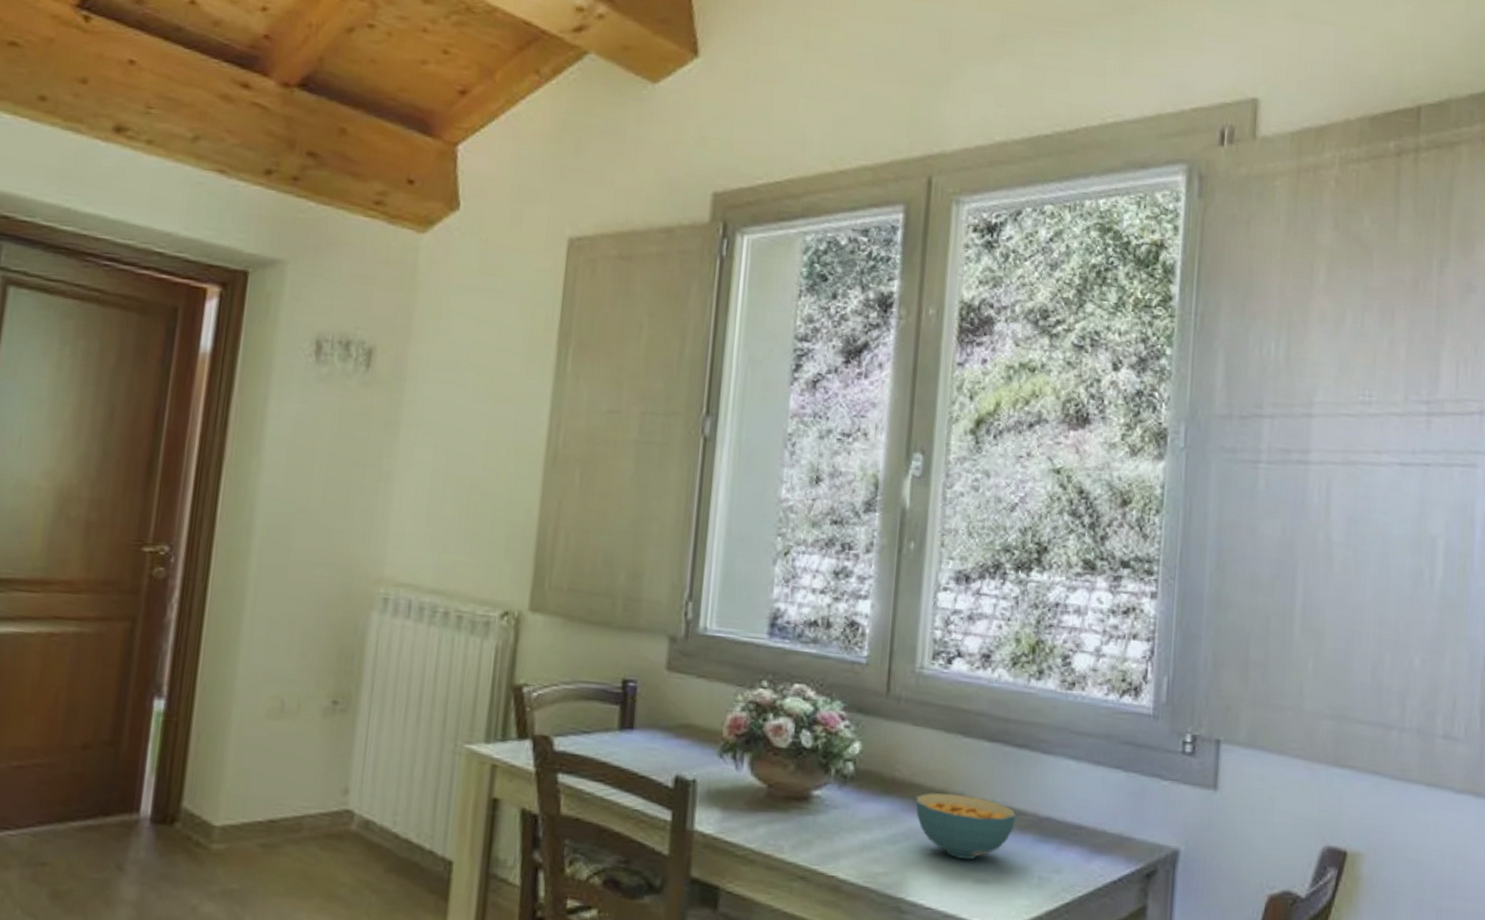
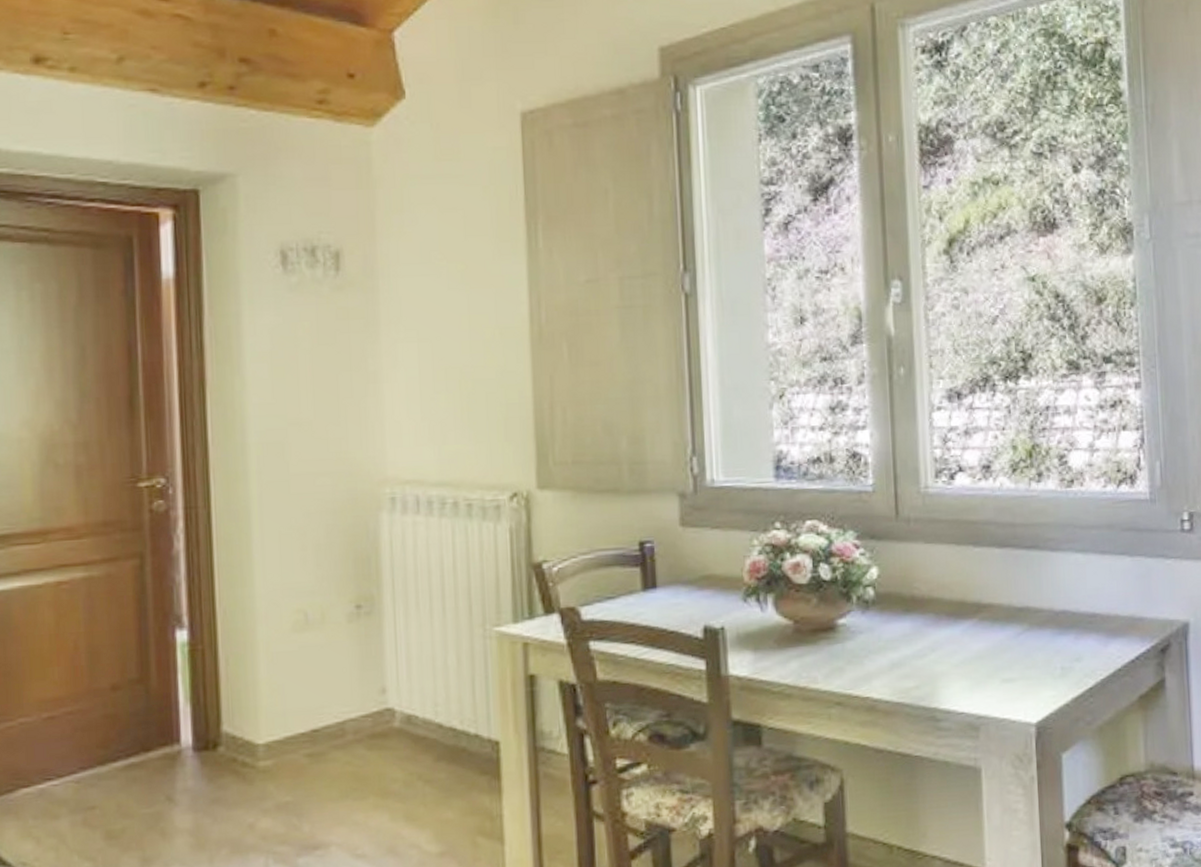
cereal bowl: present [915,793,1017,860] -> none [937,602,1034,663]

